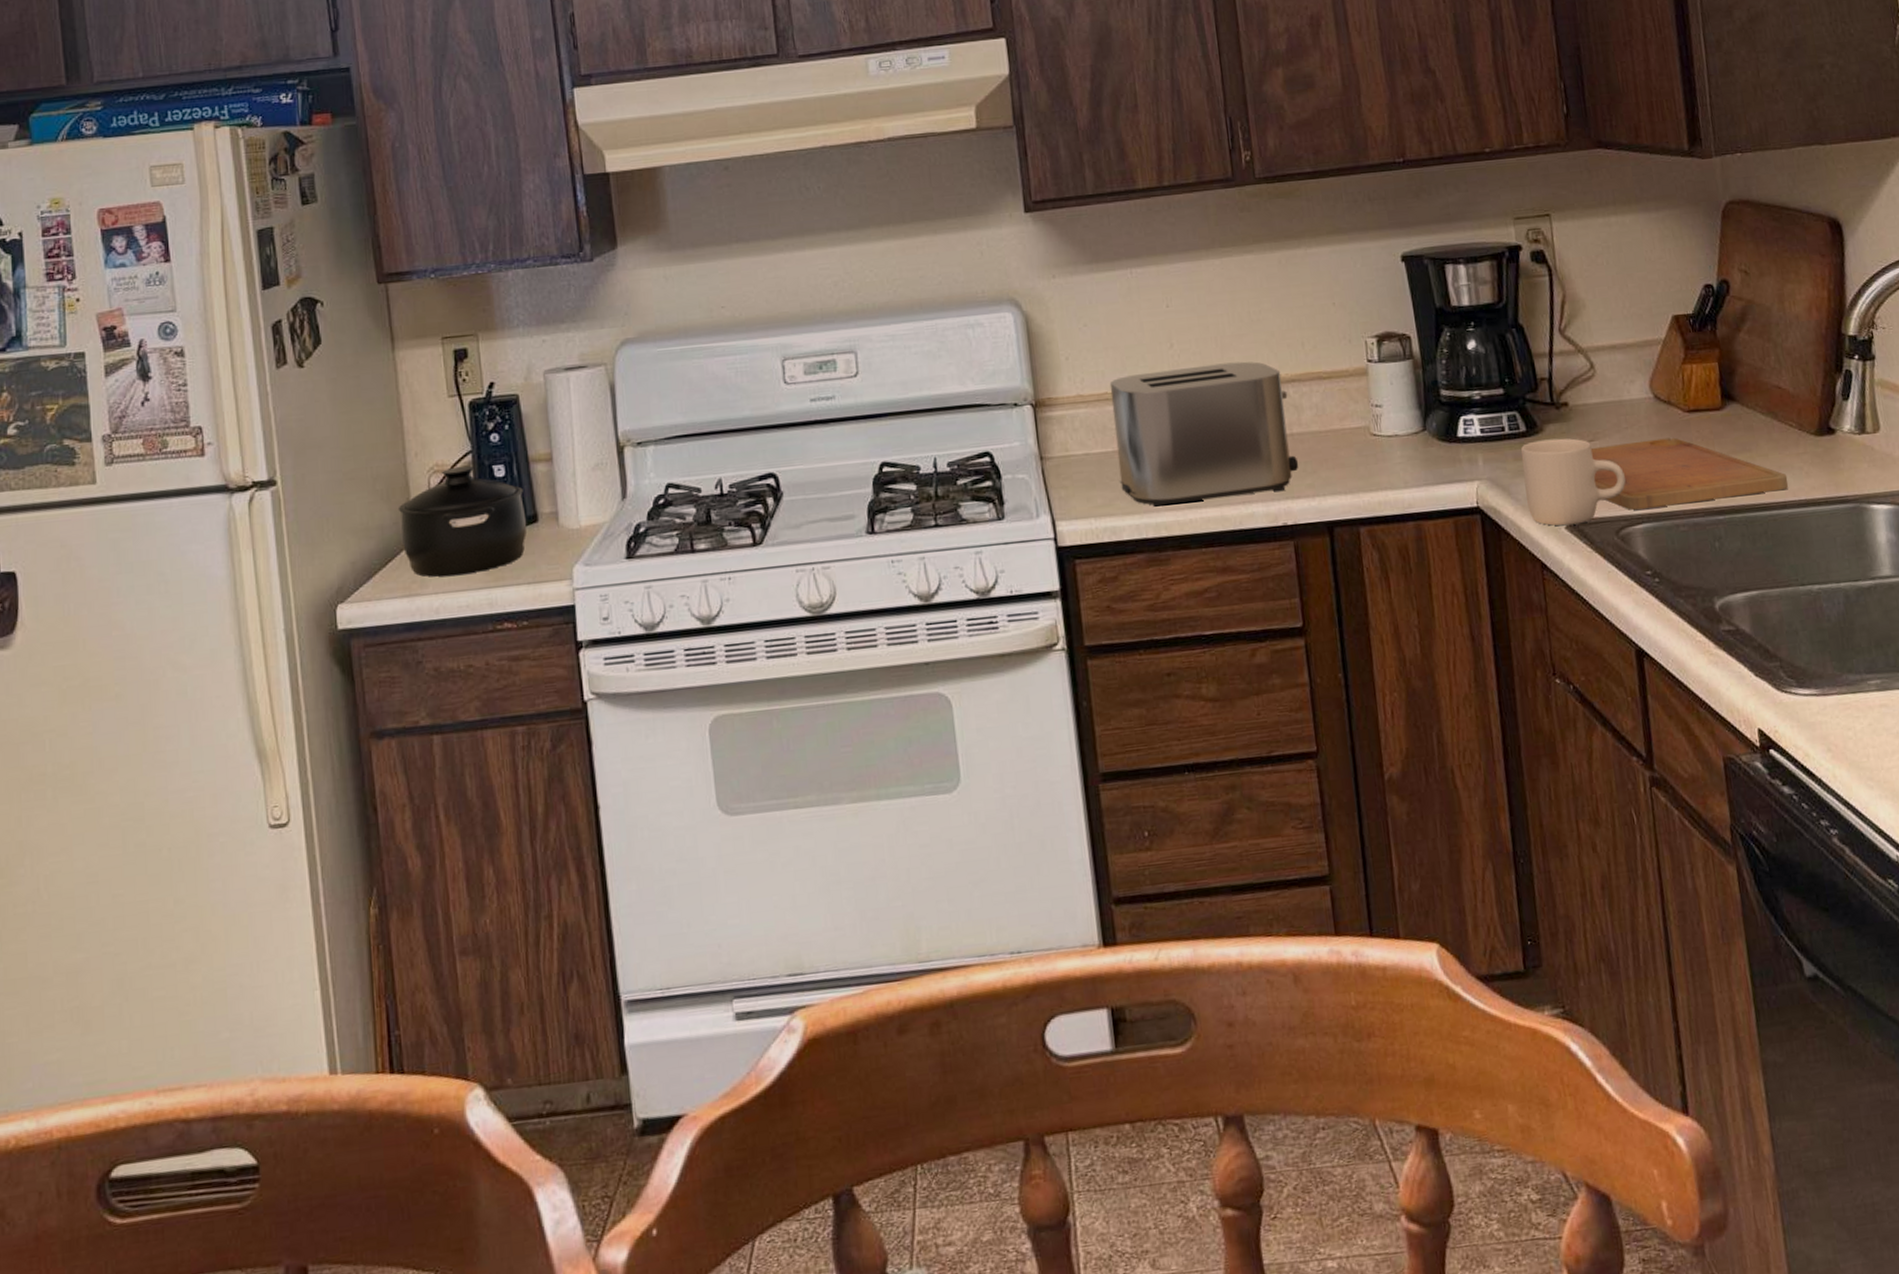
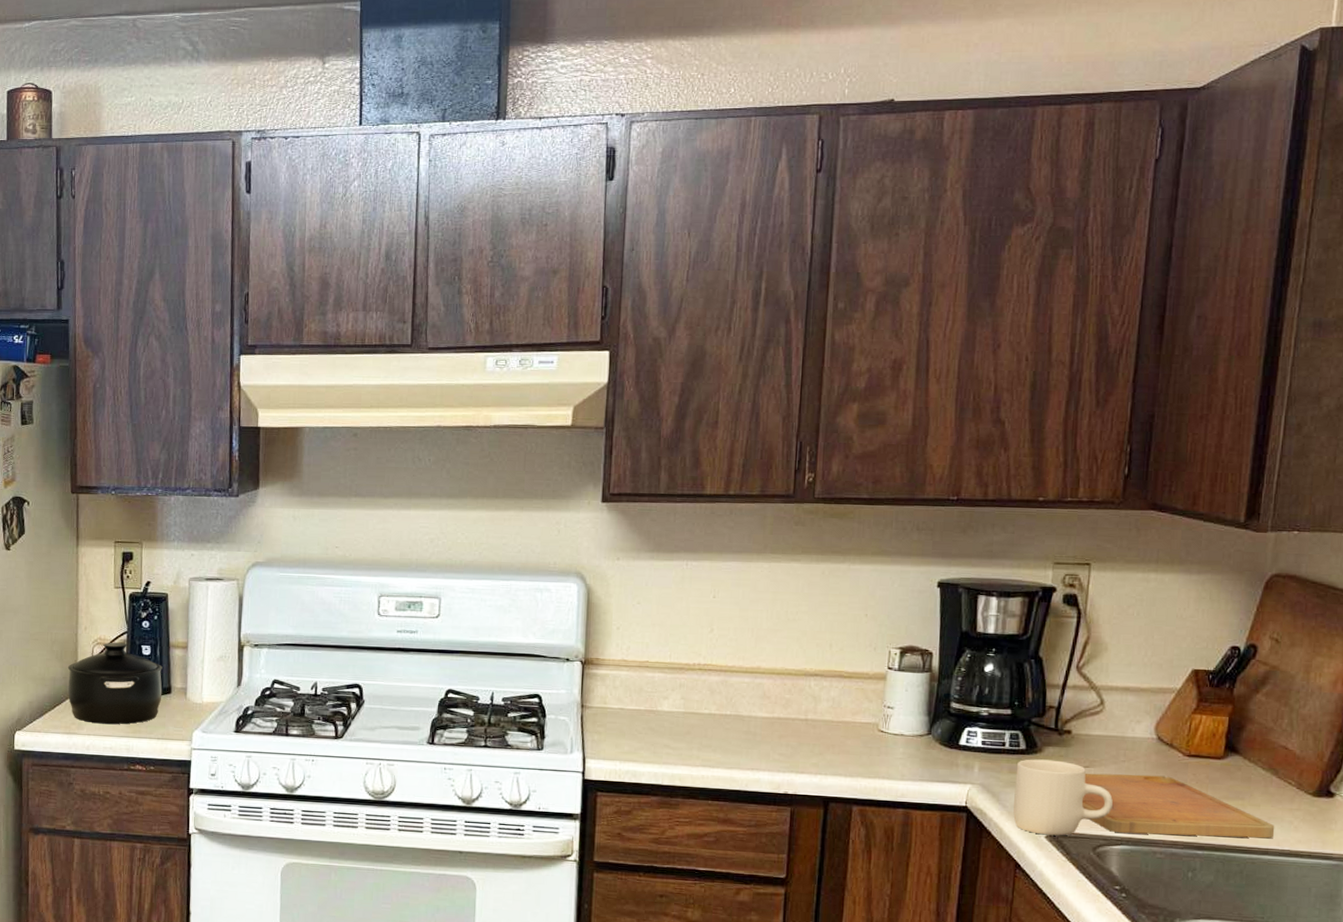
toaster: present [1109,361,1299,508] -> none [646,649,809,765]

